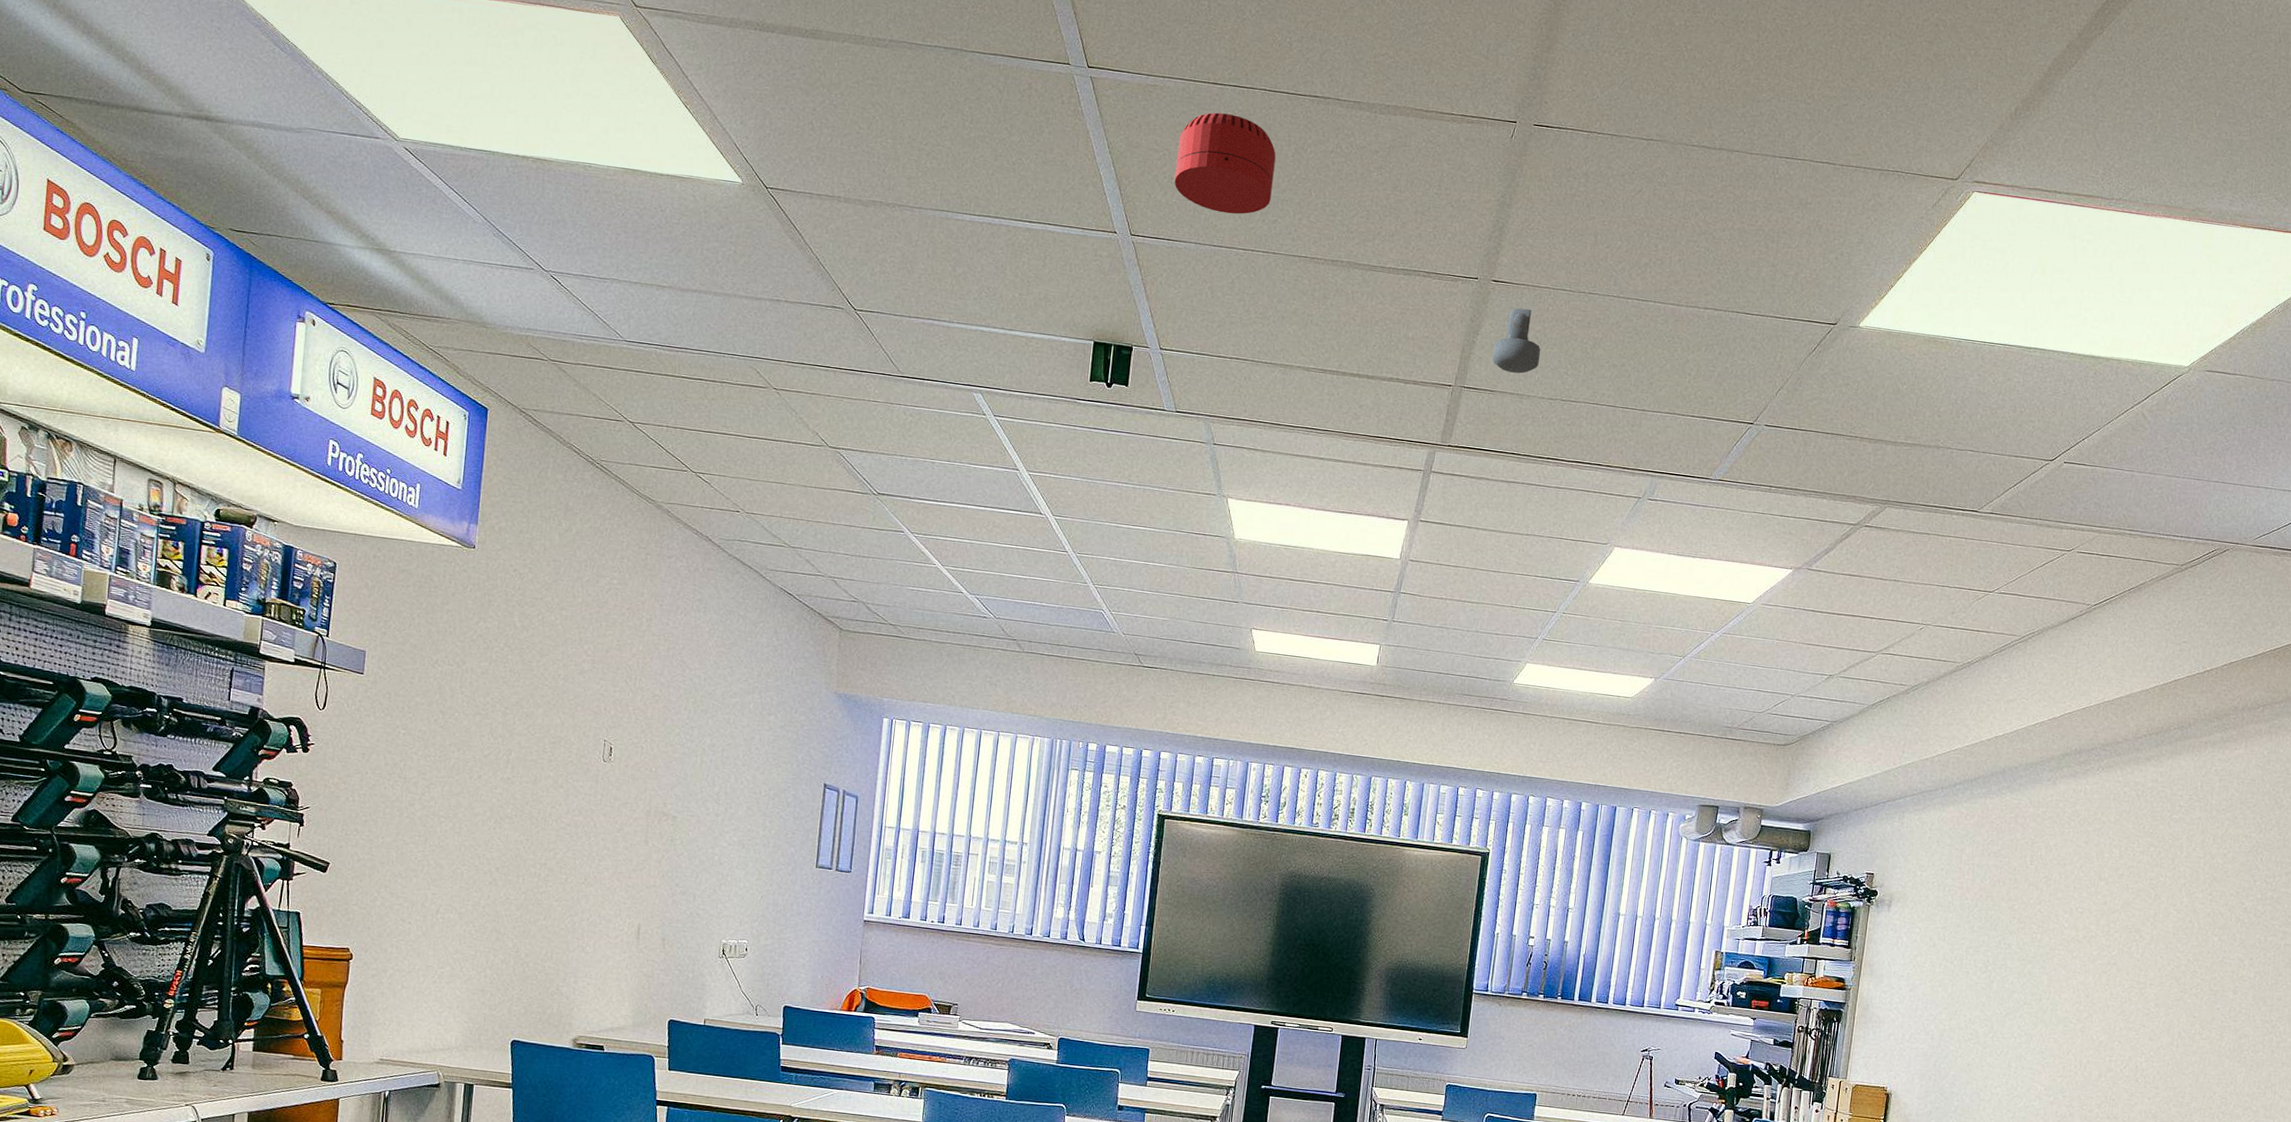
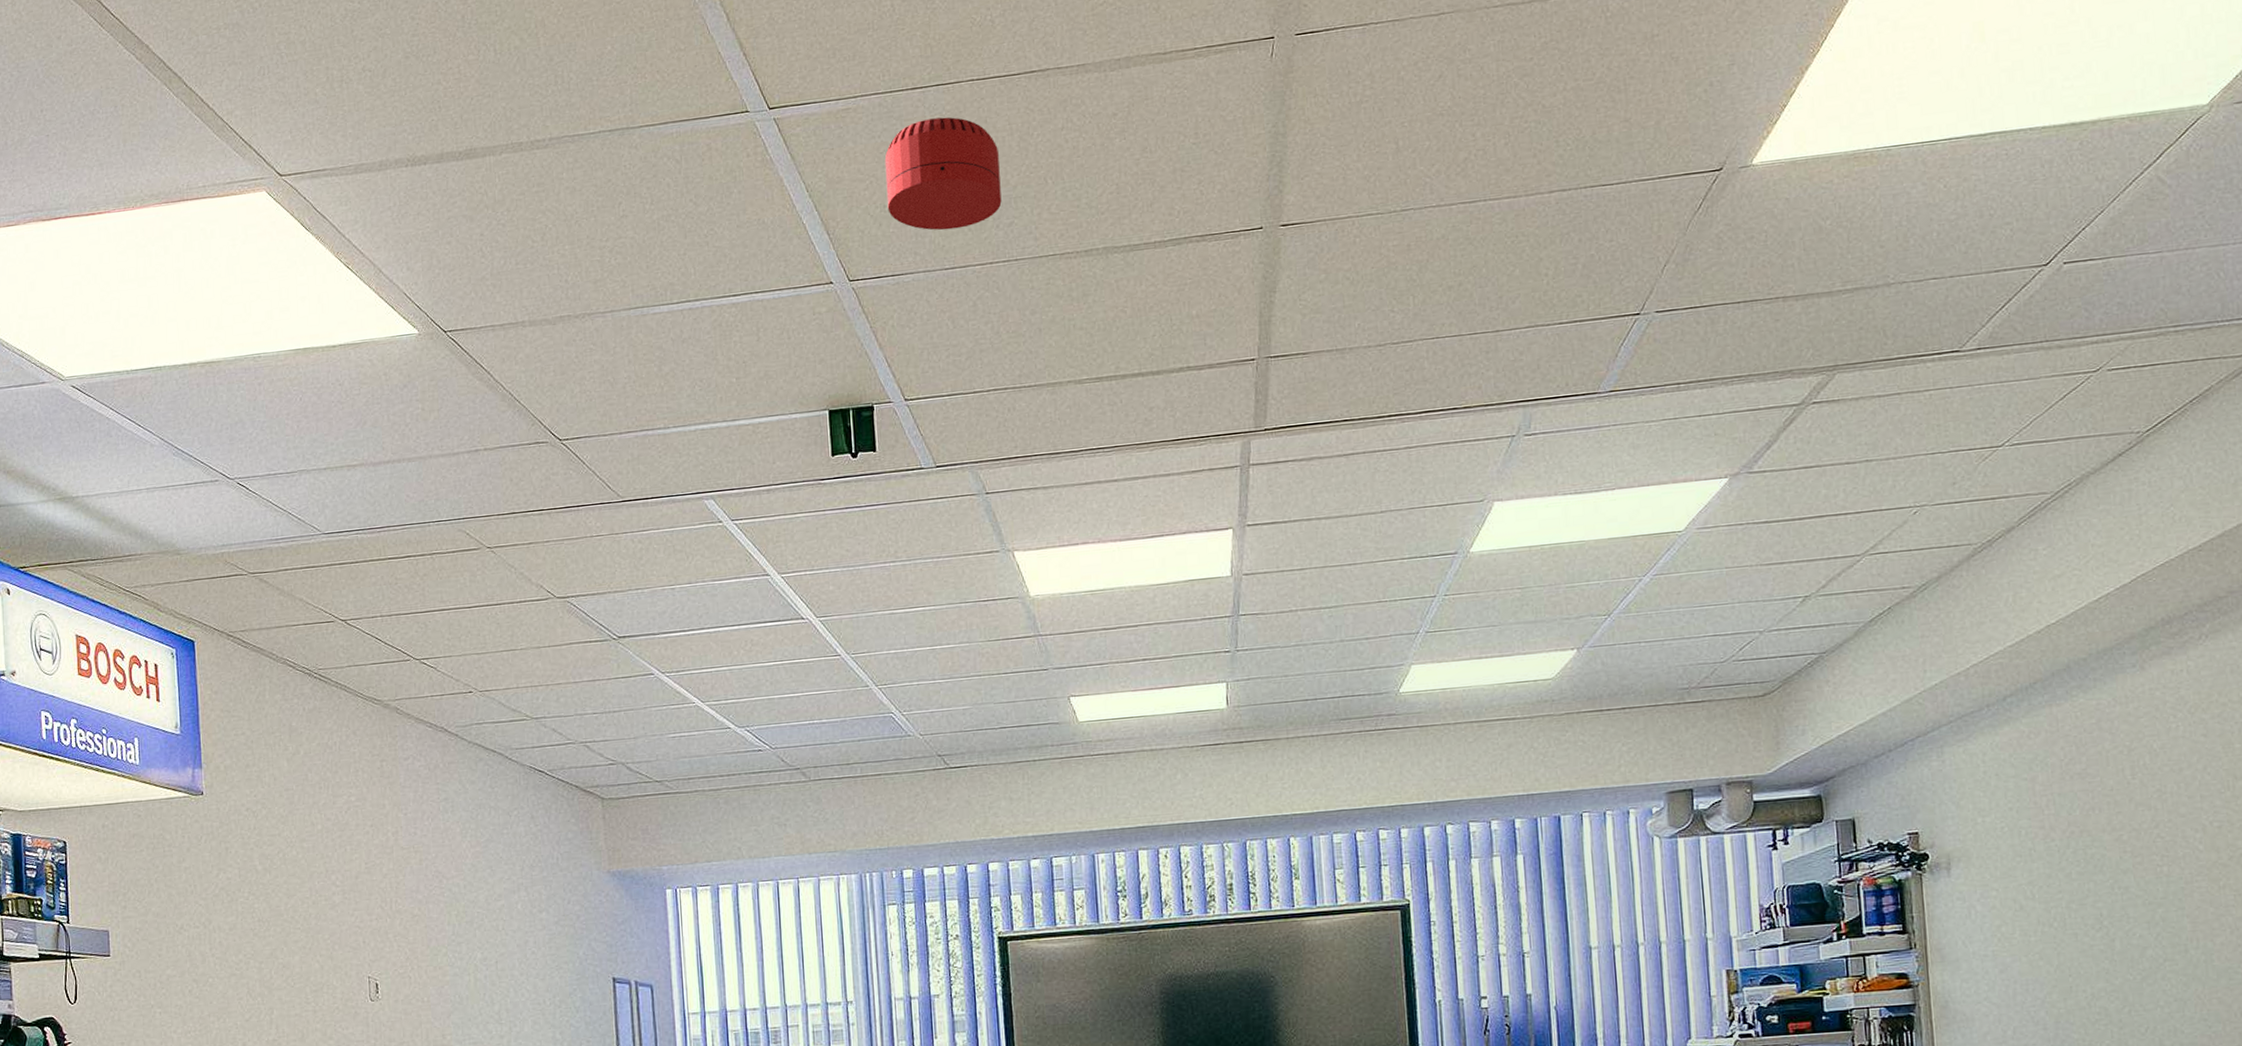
security camera: present [1492,308,1541,374] -> none [1297,247,1356,327]

